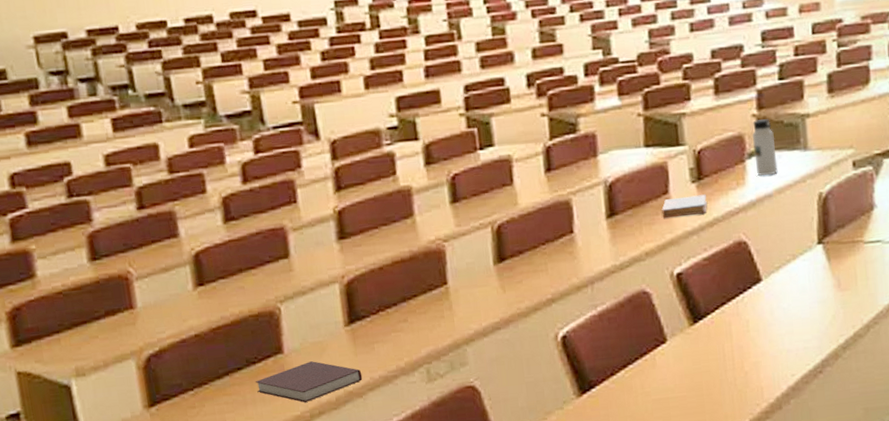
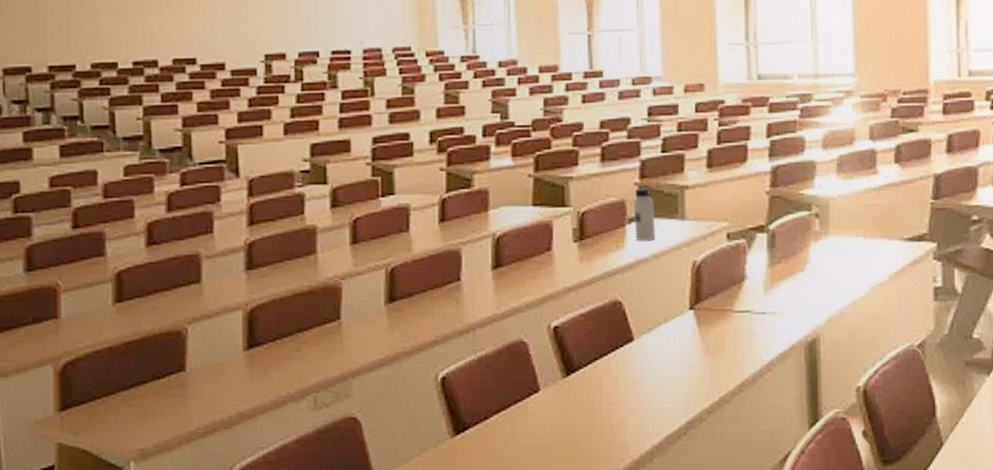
notebook: present [255,361,363,402] -> none [157,381,255,419]
book: present [662,194,708,219] -> none [544,254,588,274]

